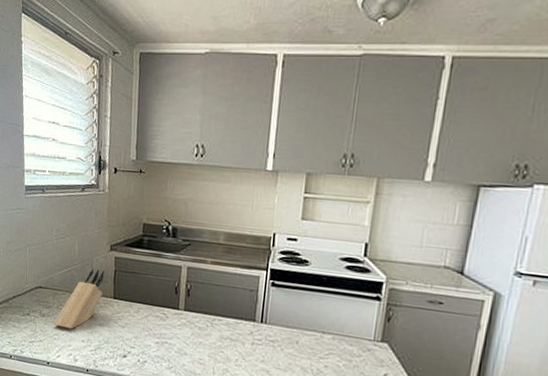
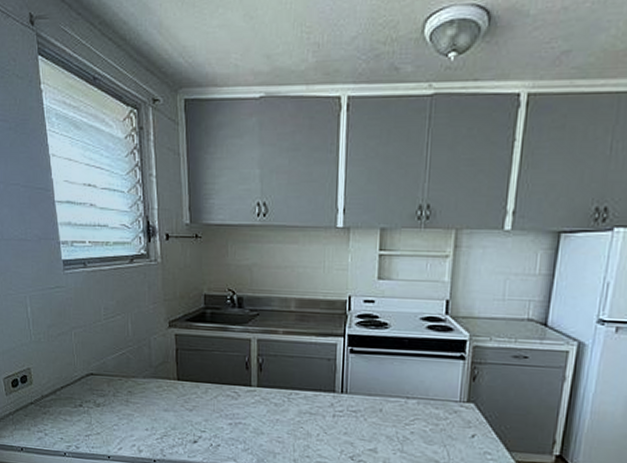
knife block: present [53,268,105,329] -> none [111,348,164,418]

